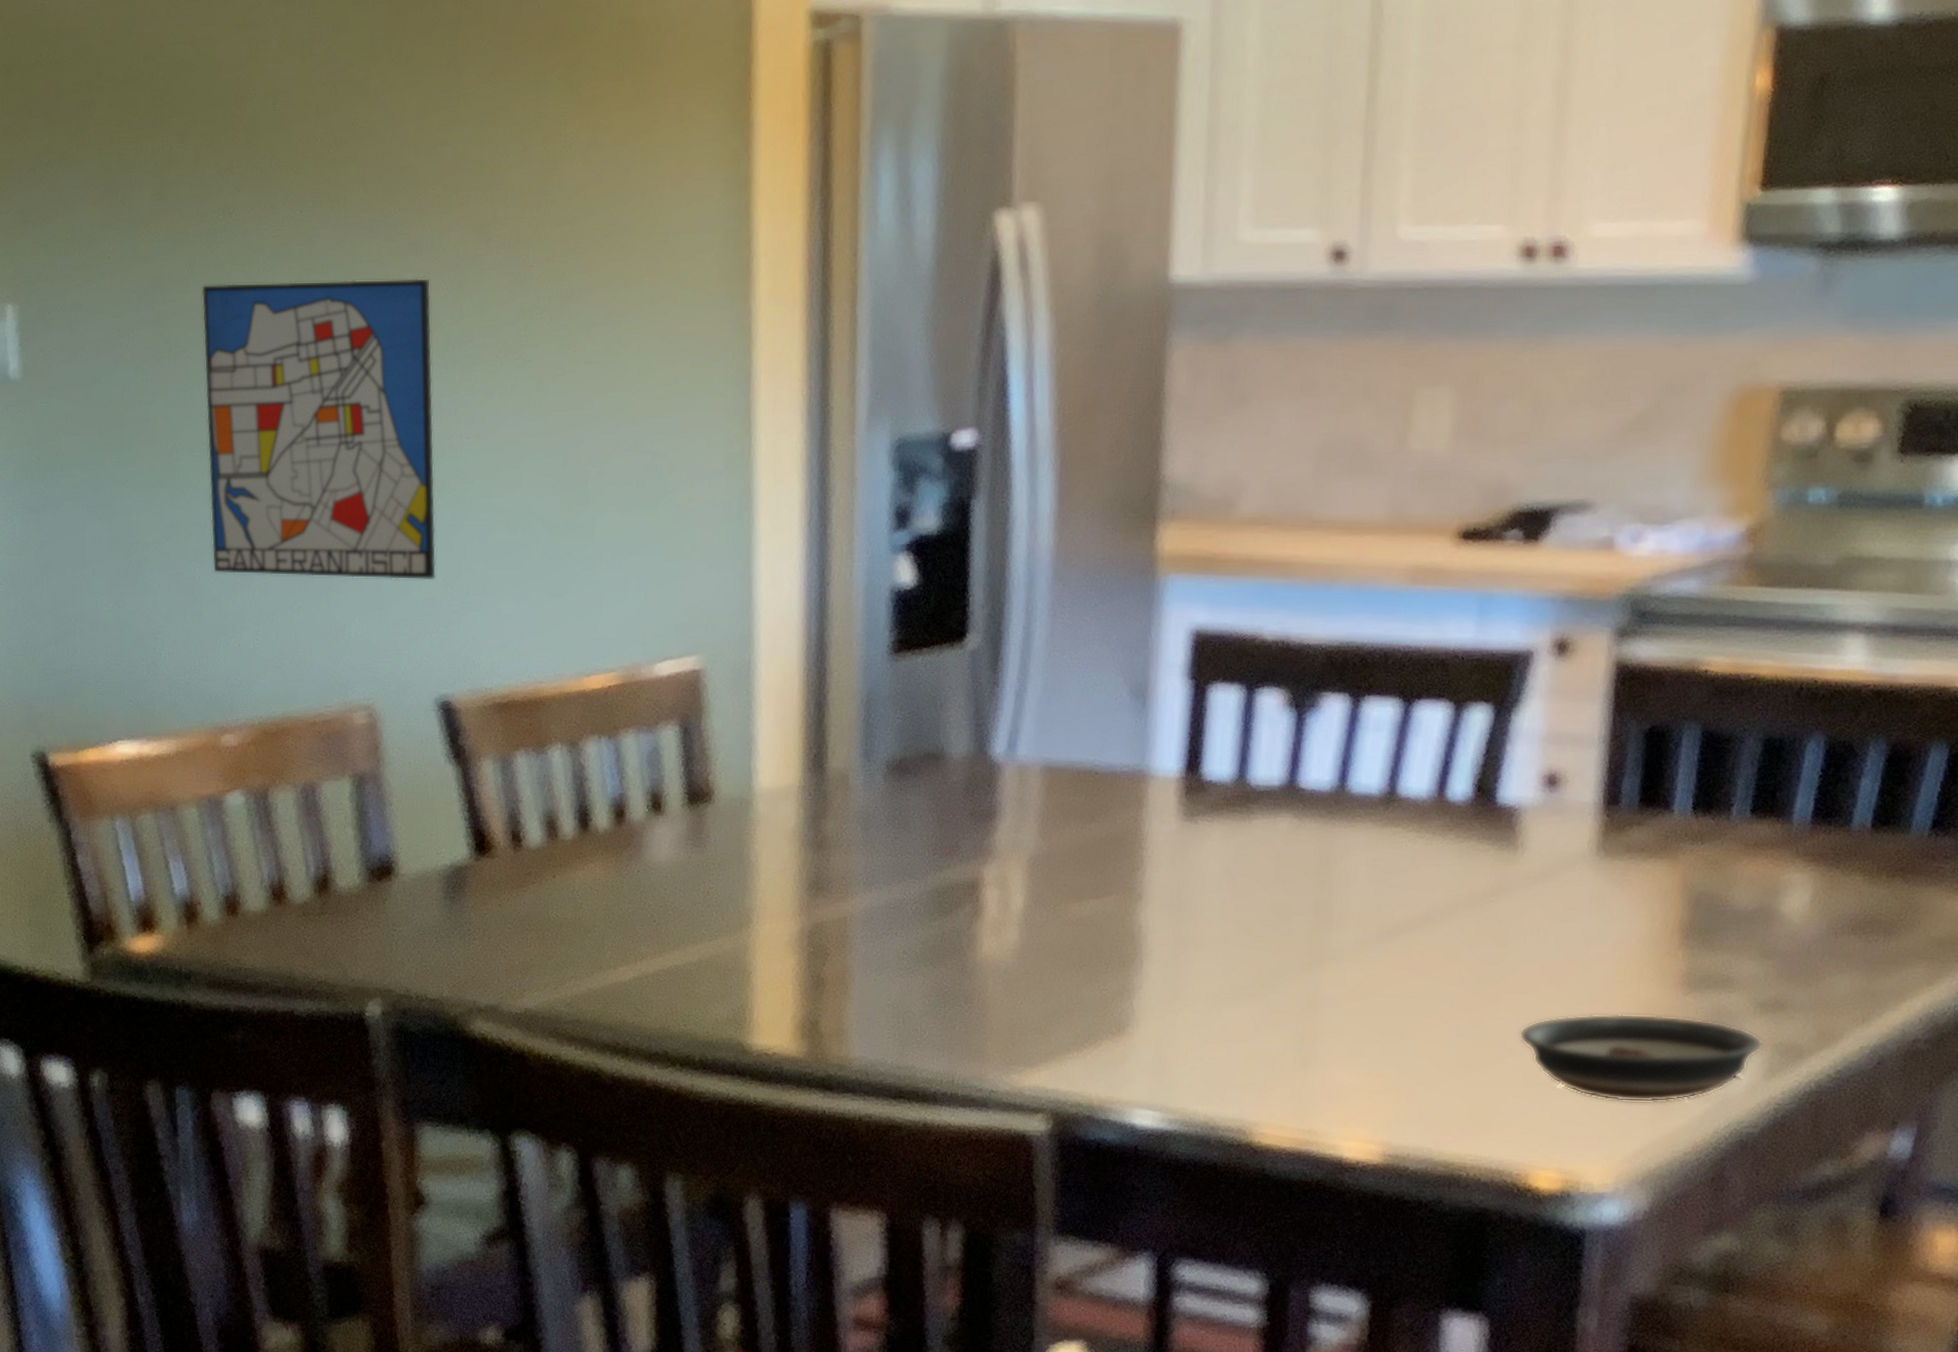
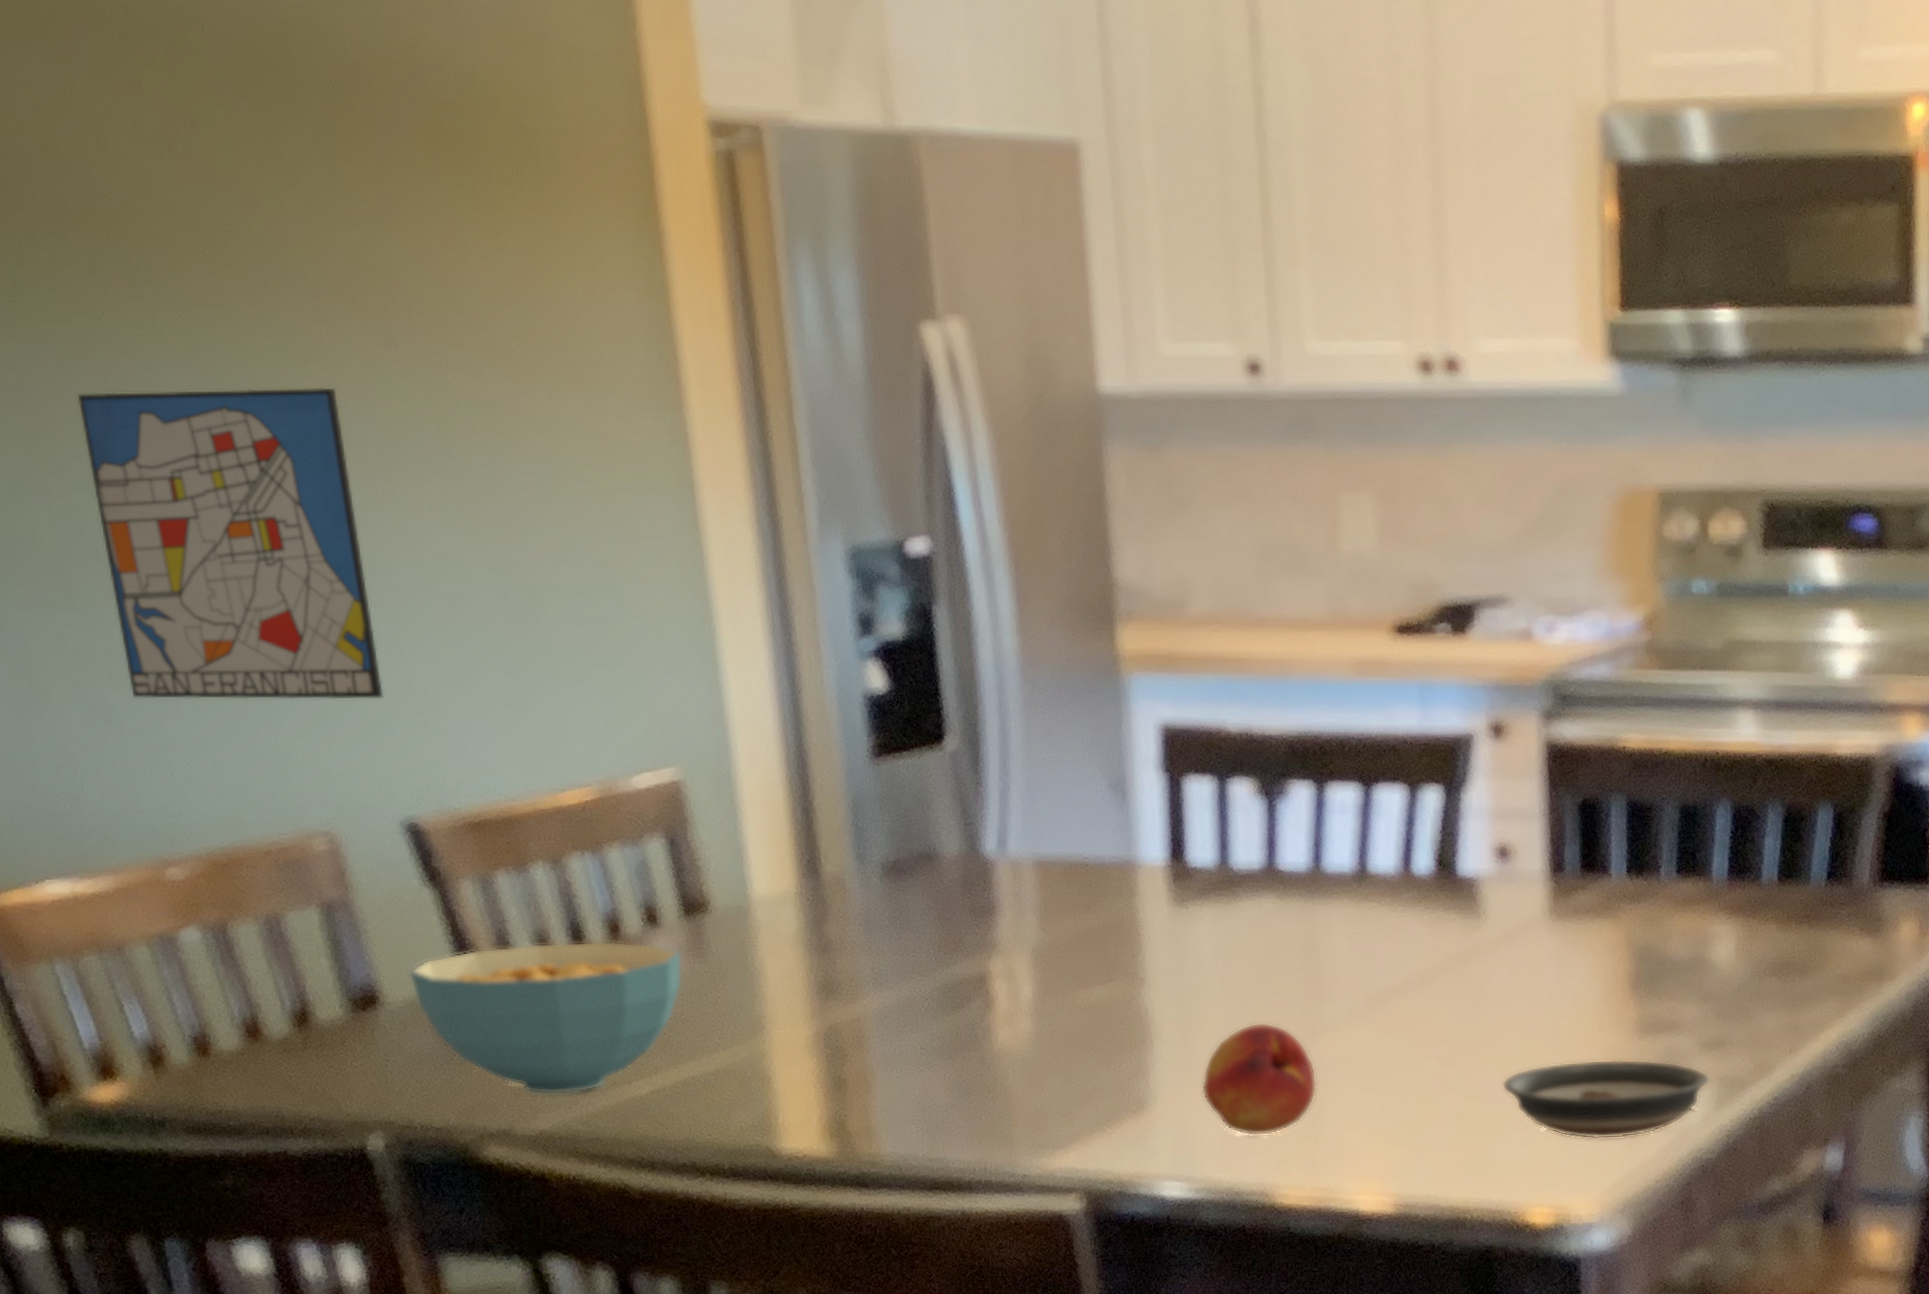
cereal bowl: none [424,824,681,975] -> present [409,941,683,1095]
fruit: none [1187,948,1314,1070] -> present [1200,1022,1318,1137]

